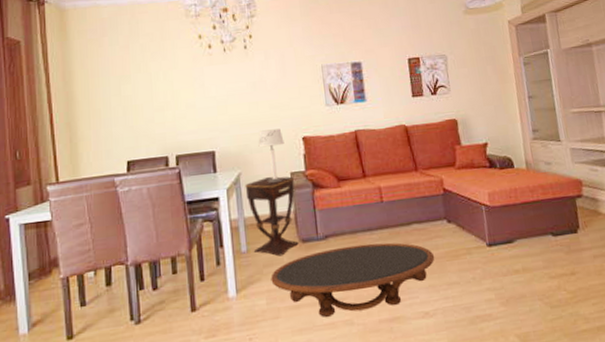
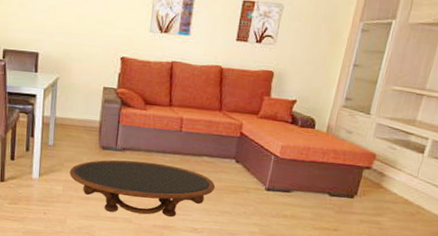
side table: present [245,176,299,257] -> none [60,86,106,156]
table lamp: present [258,128,284,183] -> none [79,43,104,93]

